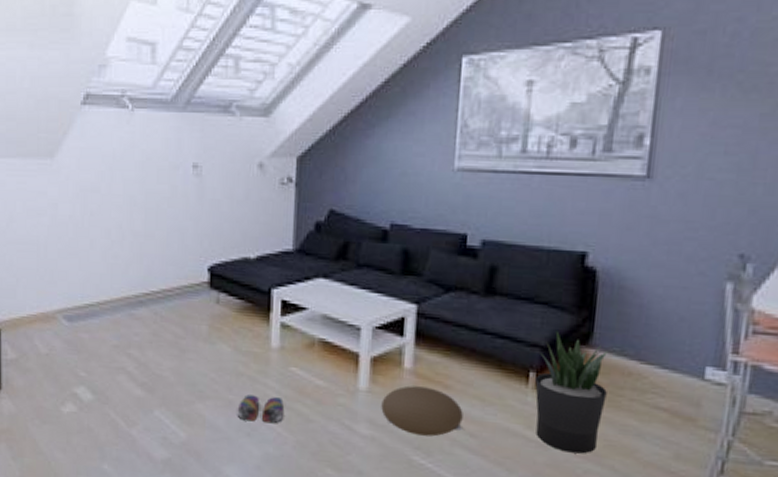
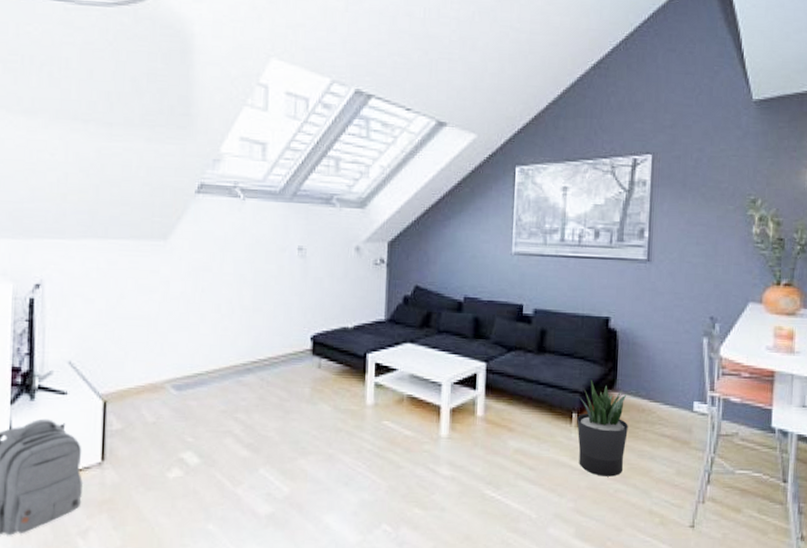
slippers: present [237,394,284,423] -> none [336,448,377,471]
pouf: present [381,385,464,437] -> none [459,431,525,472]

